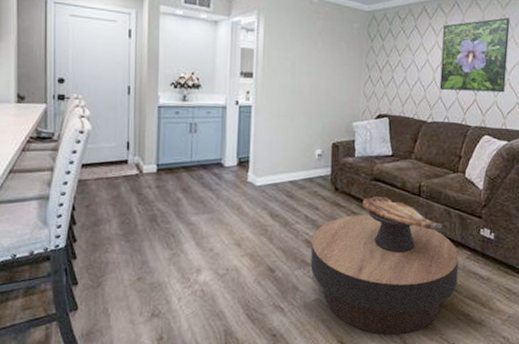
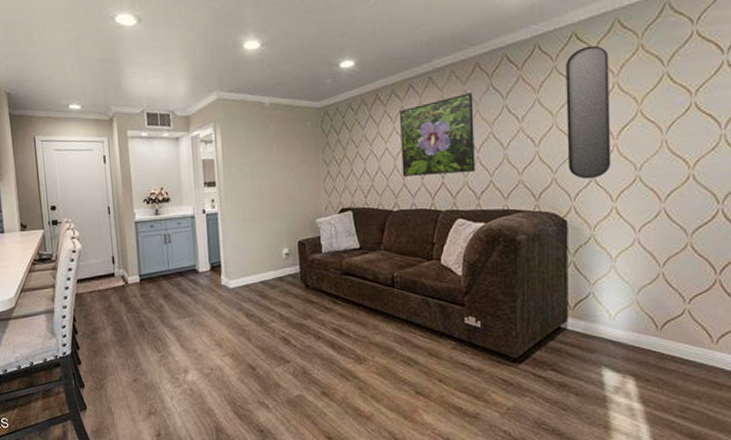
coffee table: present [310,214,459,336] -> none [288,309,445,431]
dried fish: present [363,196,443,253] -> none [335,290,422,347]

